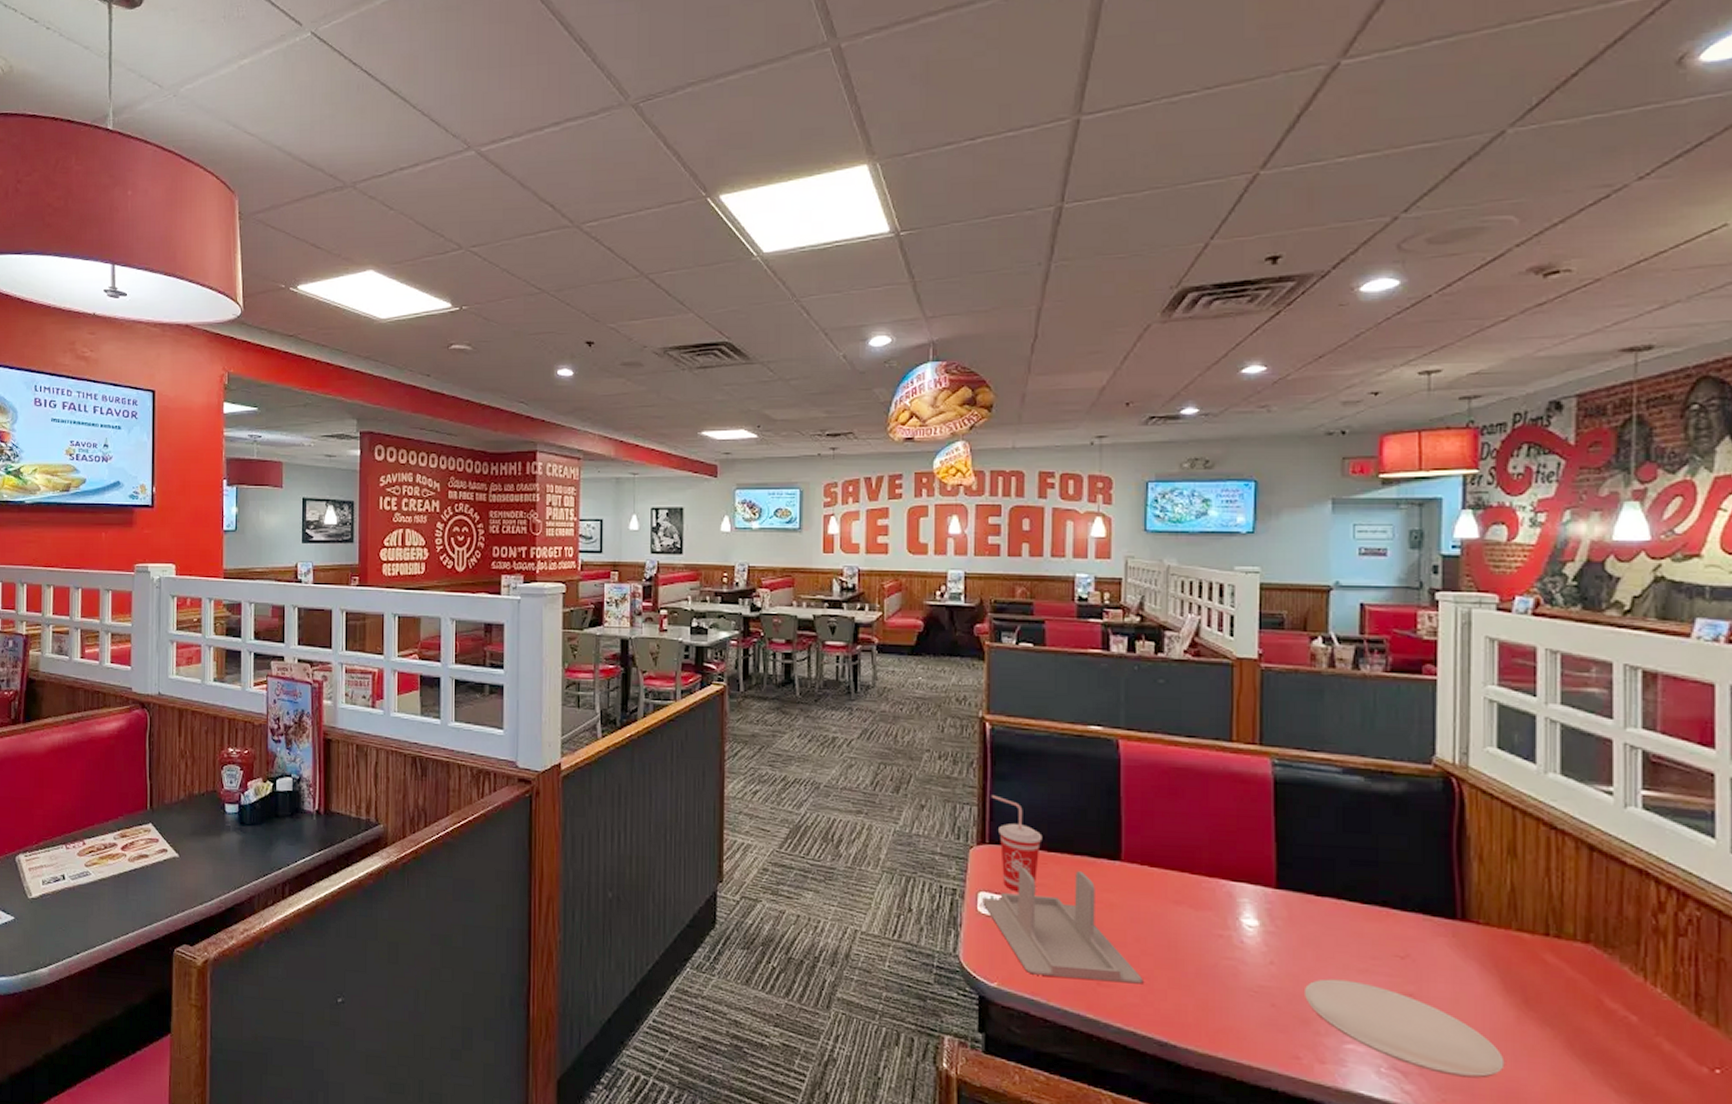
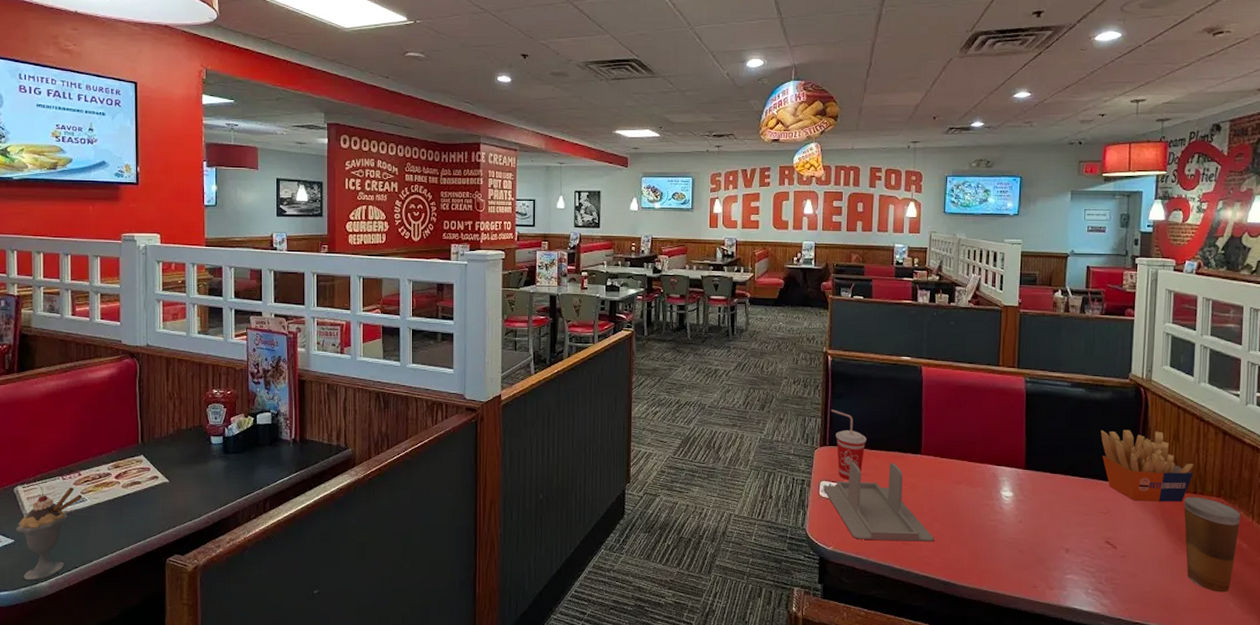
icecream: none [16,854,87,967] -> present [16,485,83,581]
plate: present [1303,978,1505,1079] -> none [1040,531,1166,592]
french fries: none [1391,837,1544,948] -> present [1101,429,1195,502]
beverage cup: none [1529,940,1623,1087] -> present [1184,497,1240,593]

